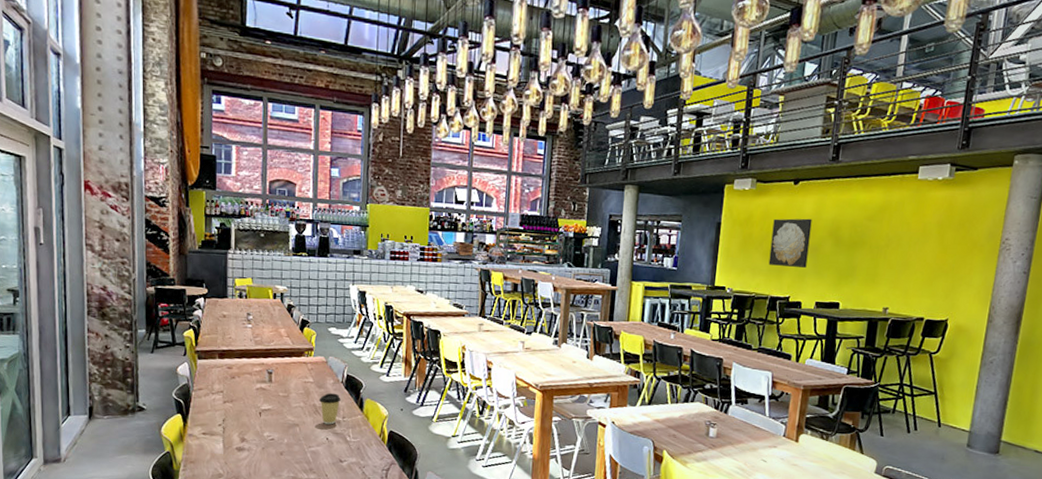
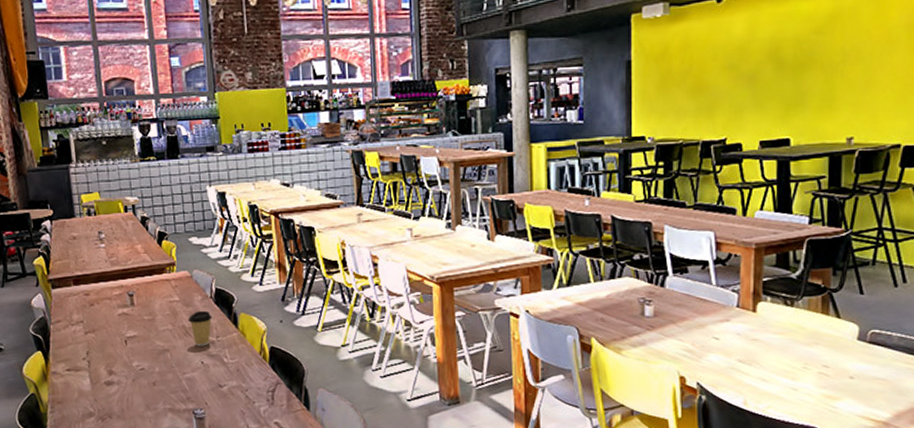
wall art: present [768,218,812,268] -> none [695,41,745,104]

